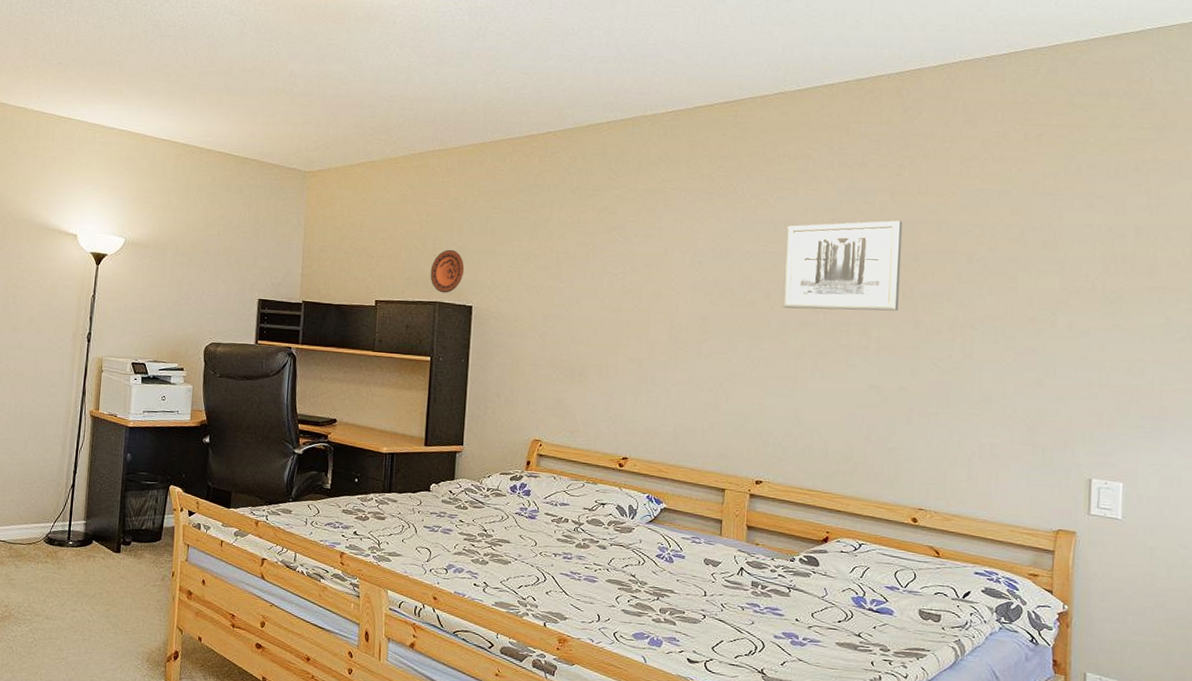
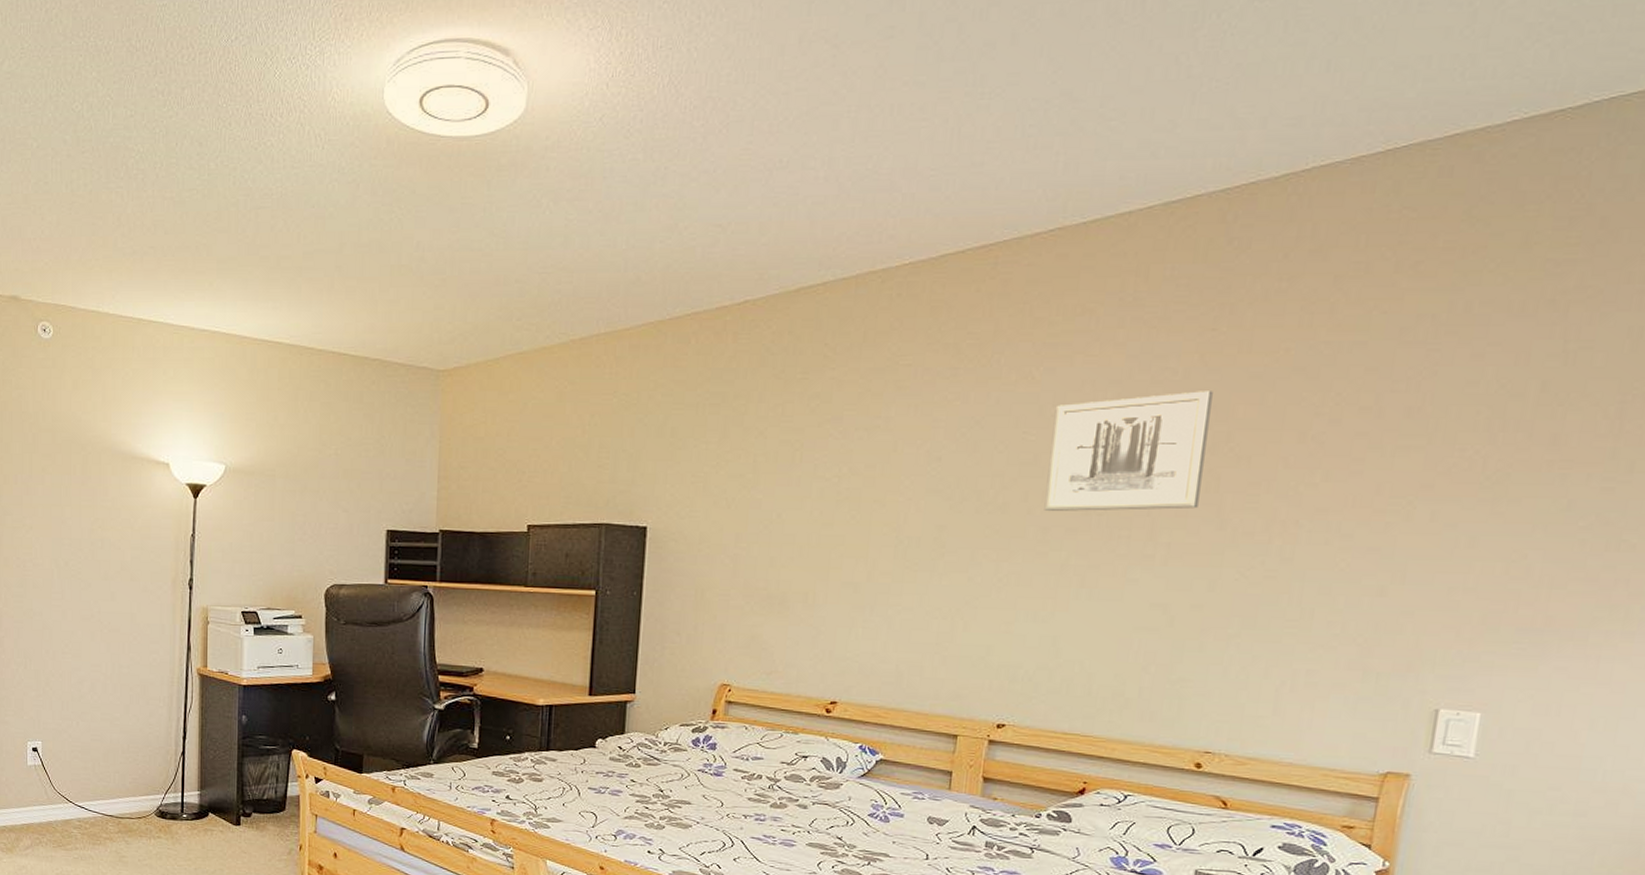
decorative plate: present [430,249,465,293] -> none [594,458,638,512]

